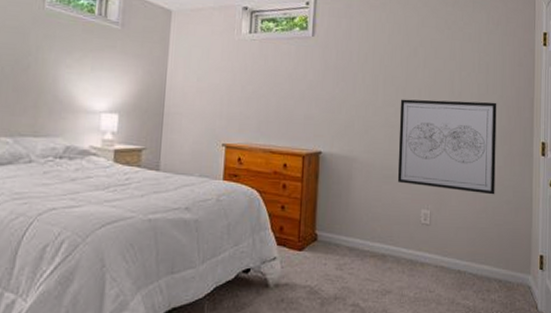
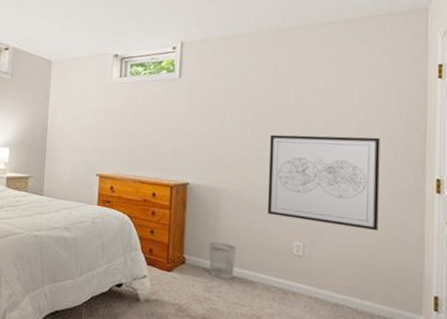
wastebasket: none [340,214,368,255] -> present [208,241,237,280]

